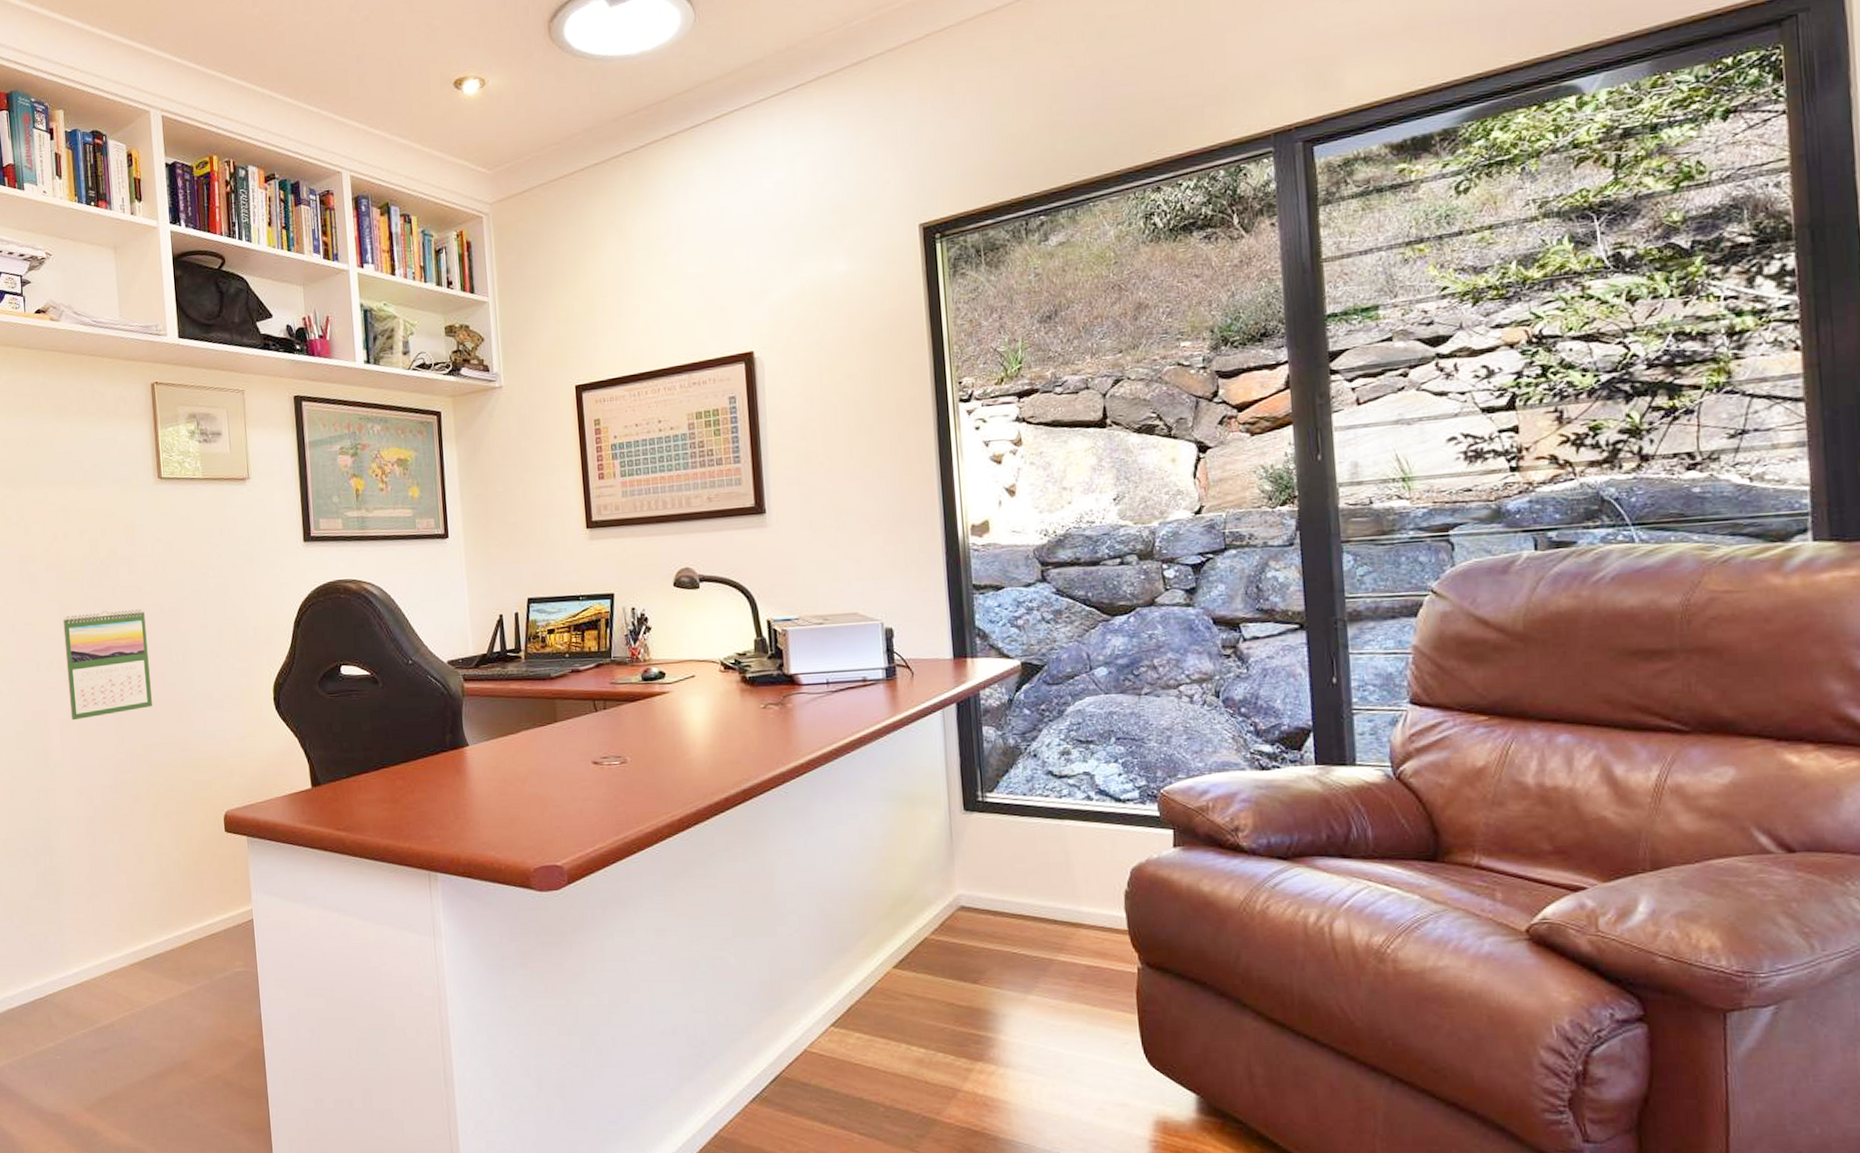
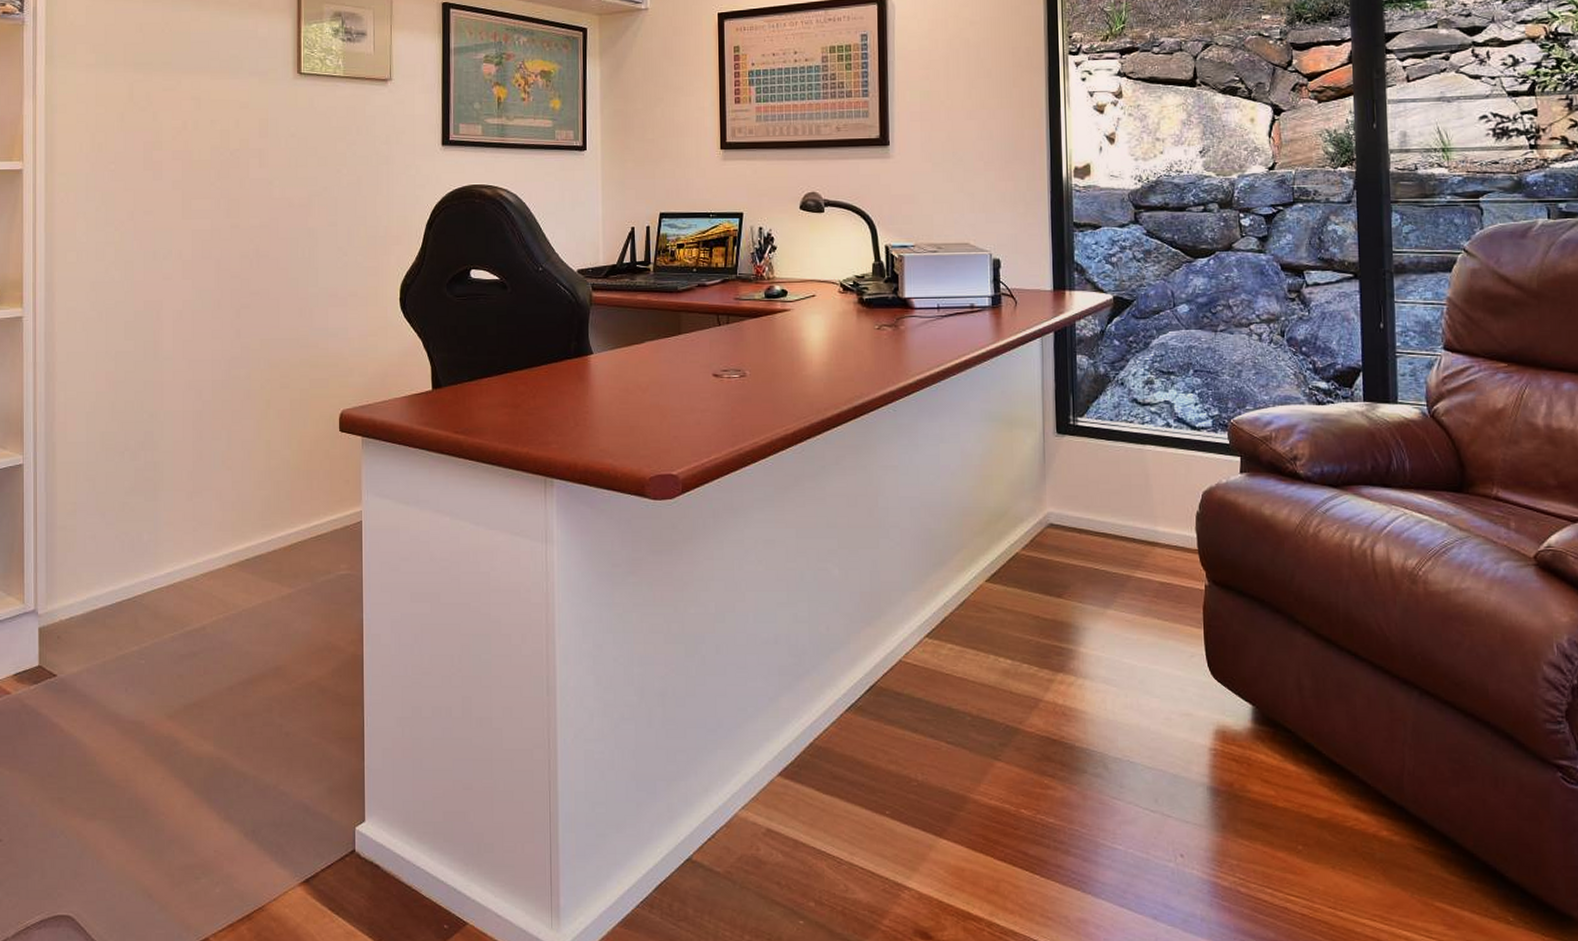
calendar: present [63,609,152,721] -> none [185,202,273,312]

